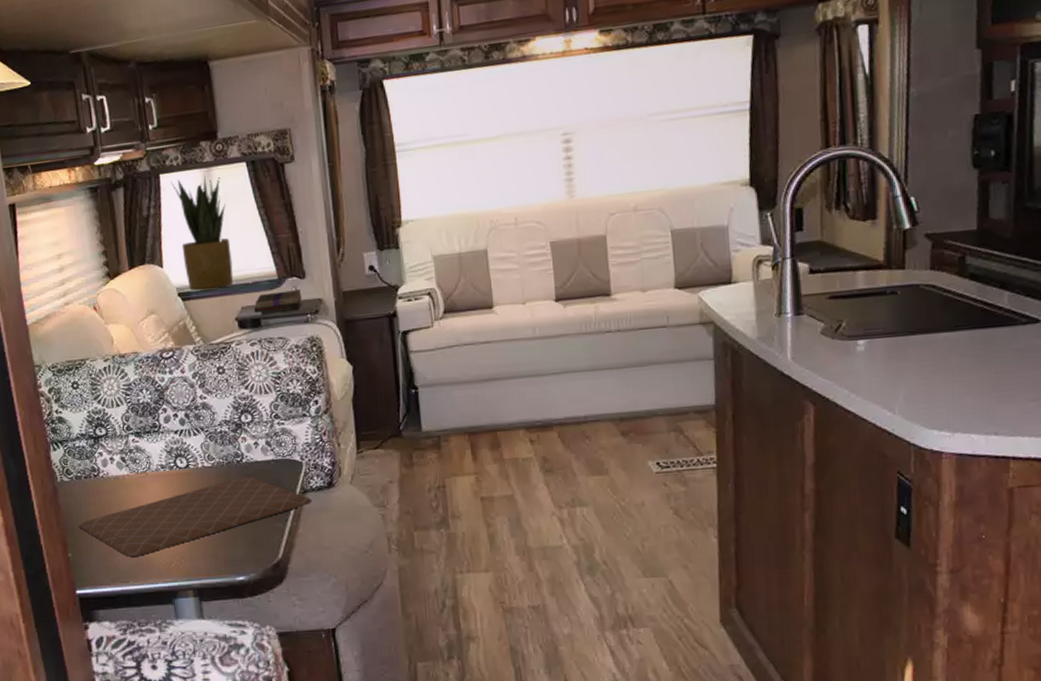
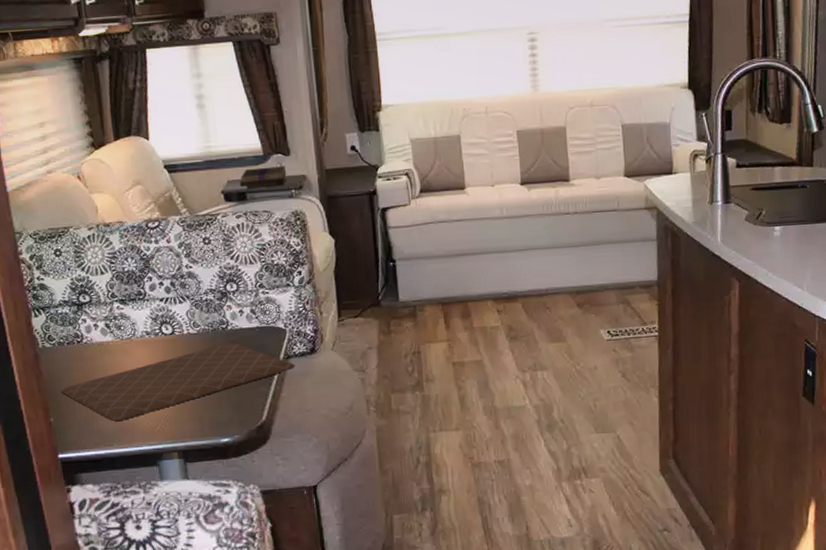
planter: present [170,175,234,290] -> none [157,52,220,163]

